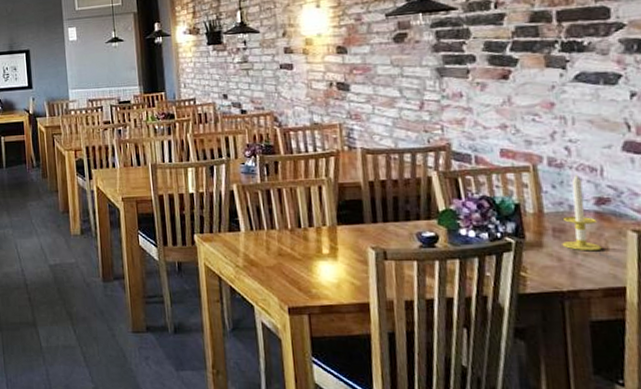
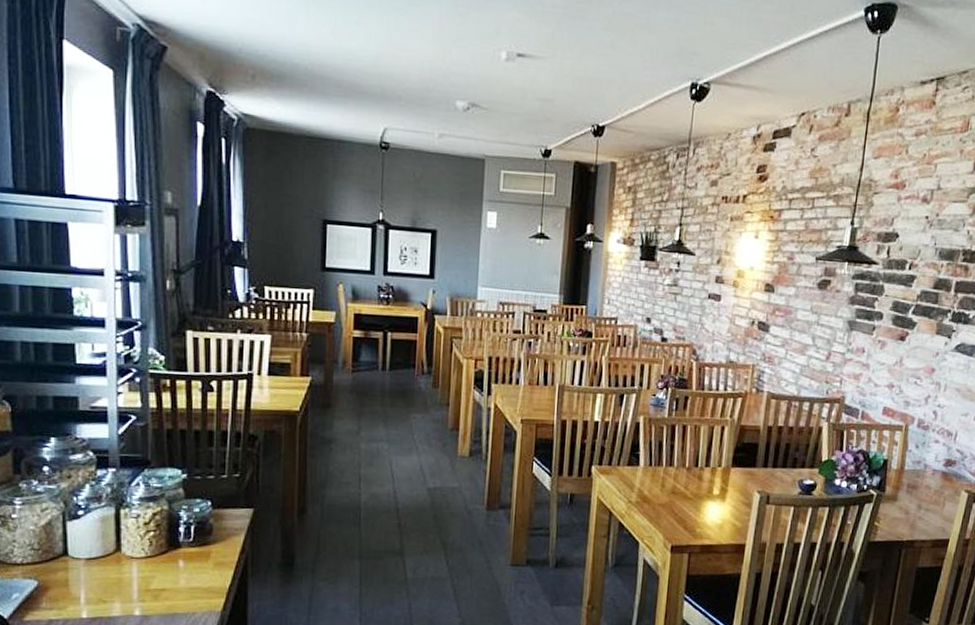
candle: present [562,174,602,252] -> none [911,437,942,507]

